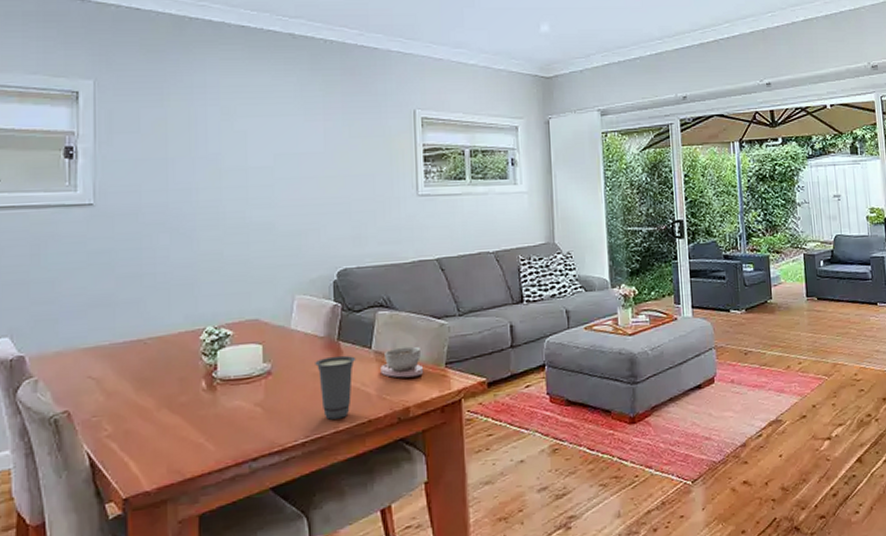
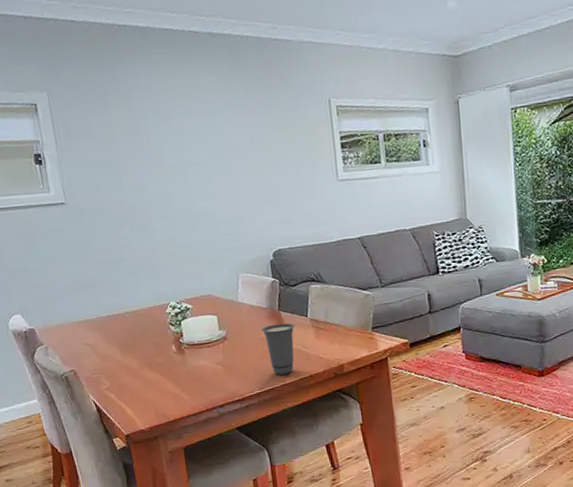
bowl: present [380,346,424,378] -> none [316,314,354,341]

